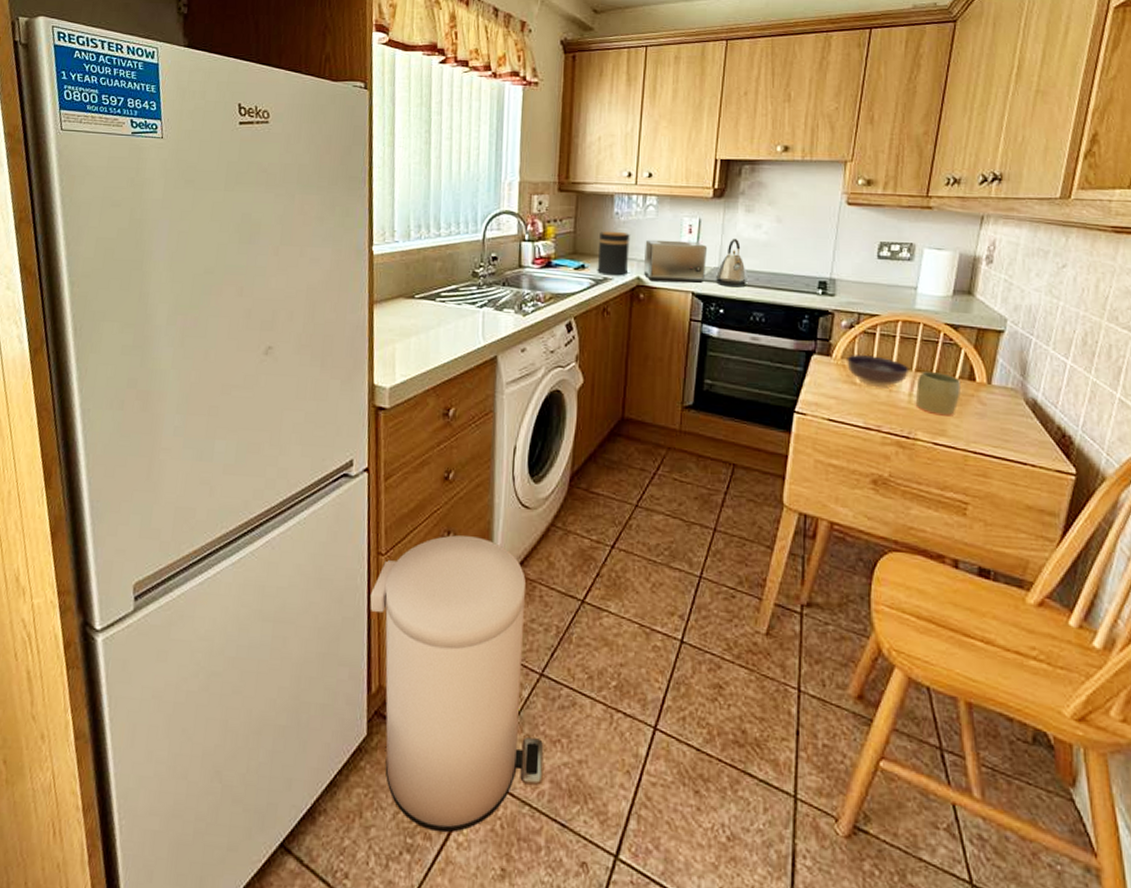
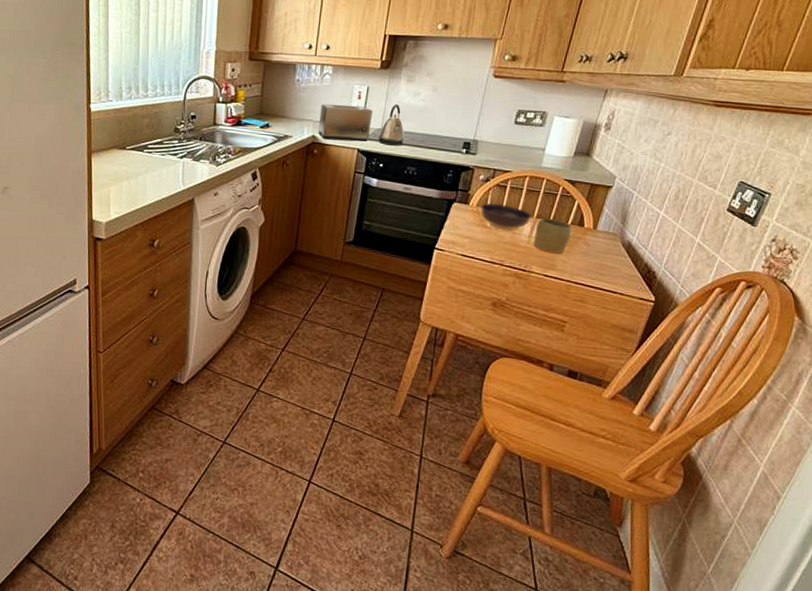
pedal bin: present [370,535,544,833] -> none [91,339,225,550]
cylinder: present [597,231,630,277] -> none [279,95,308,135]

